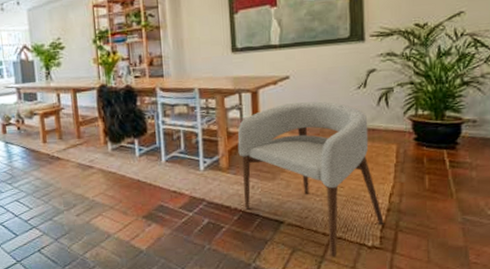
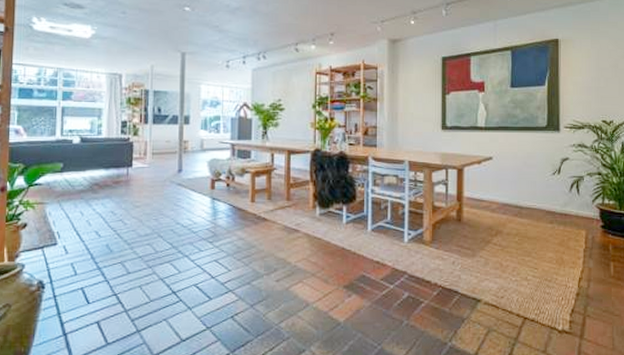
armchair: present [237,101,384,257] -> none [442,183,573,340]

